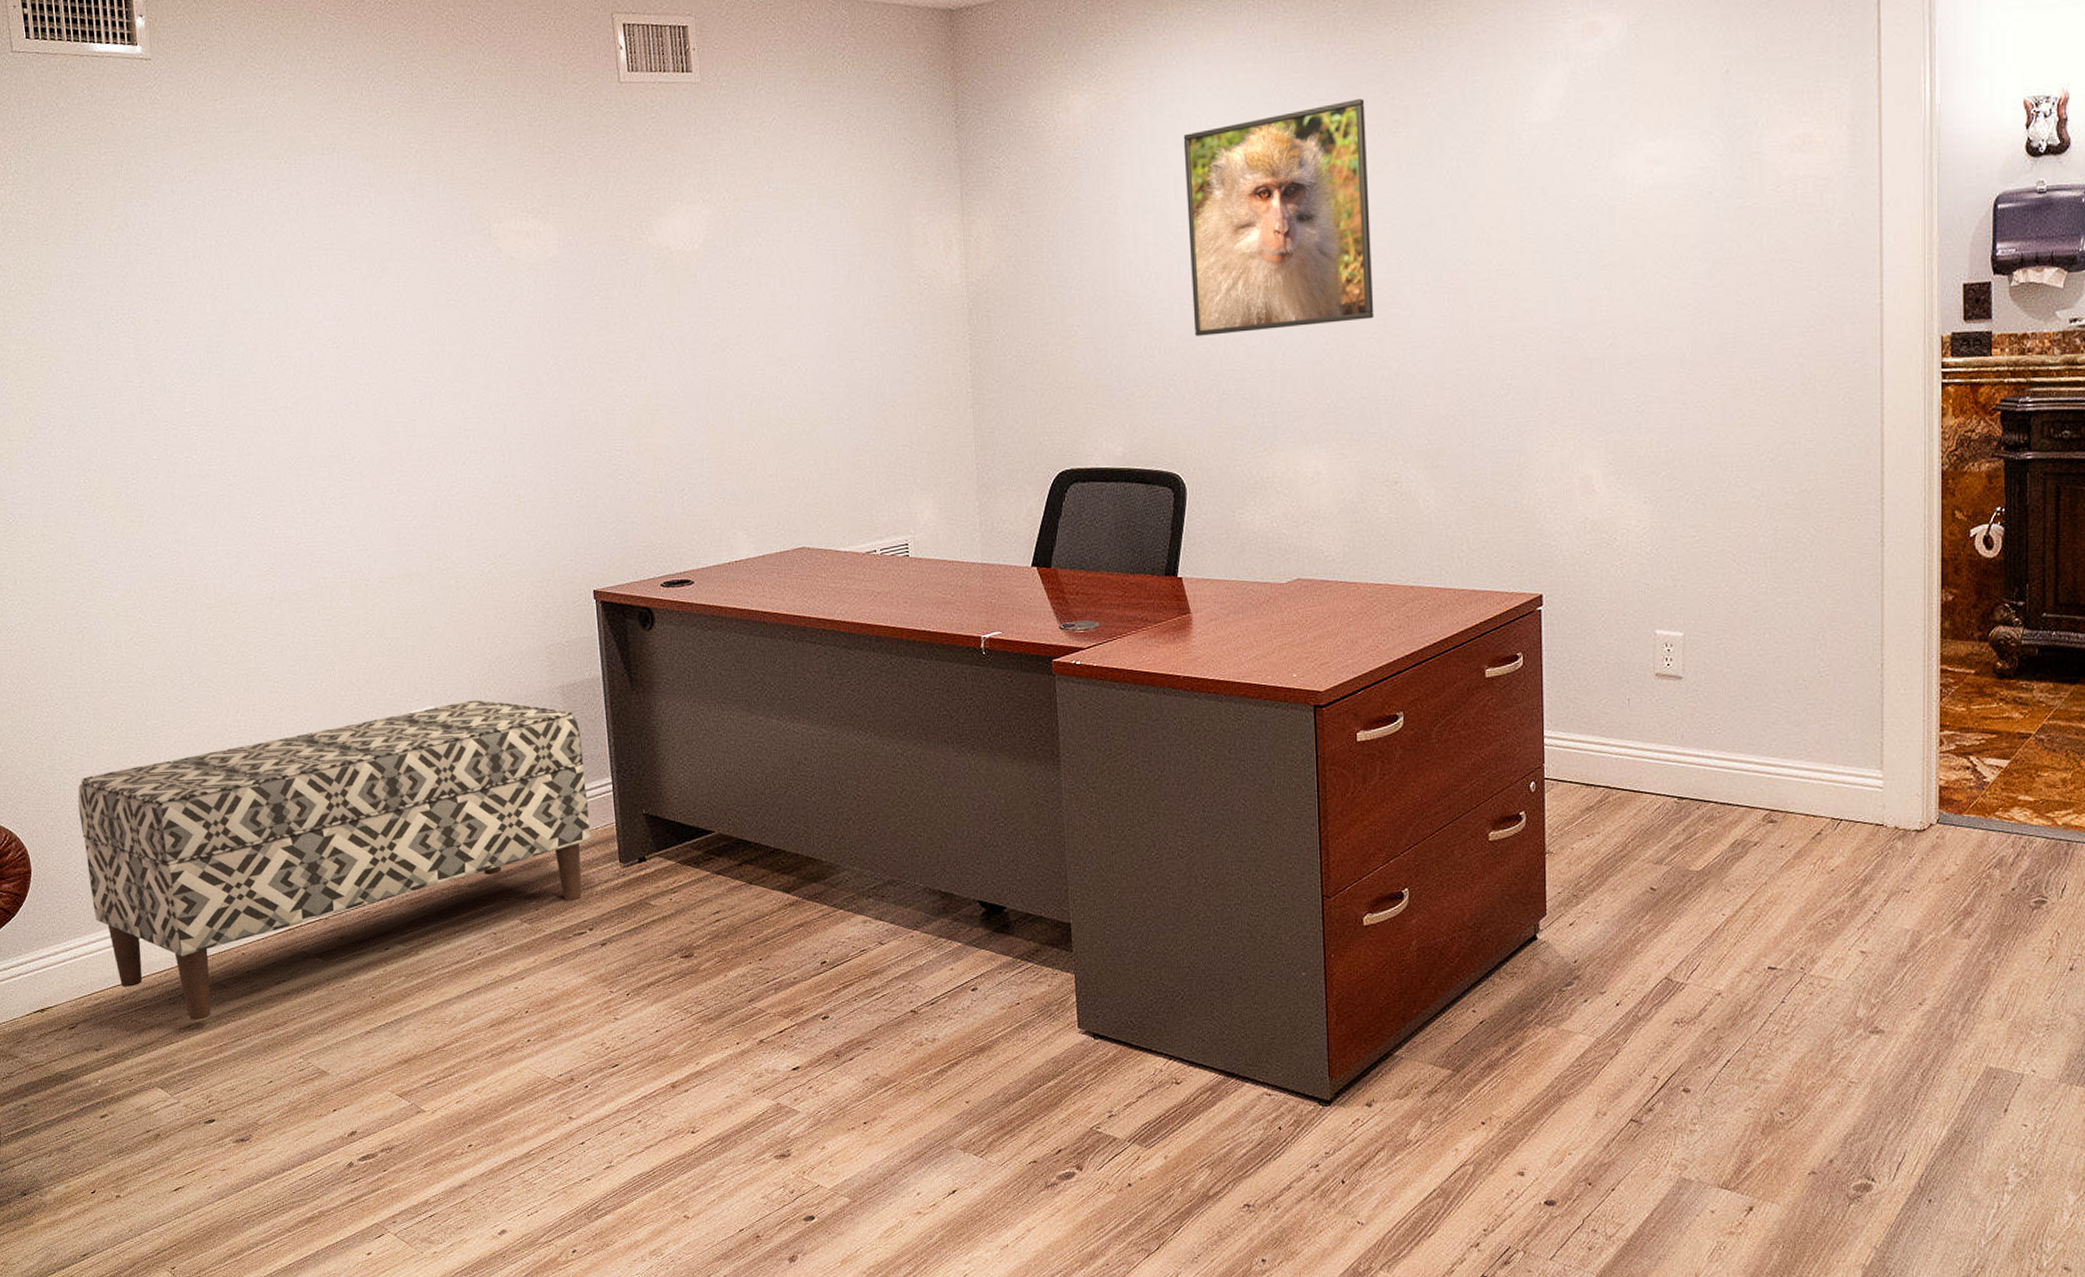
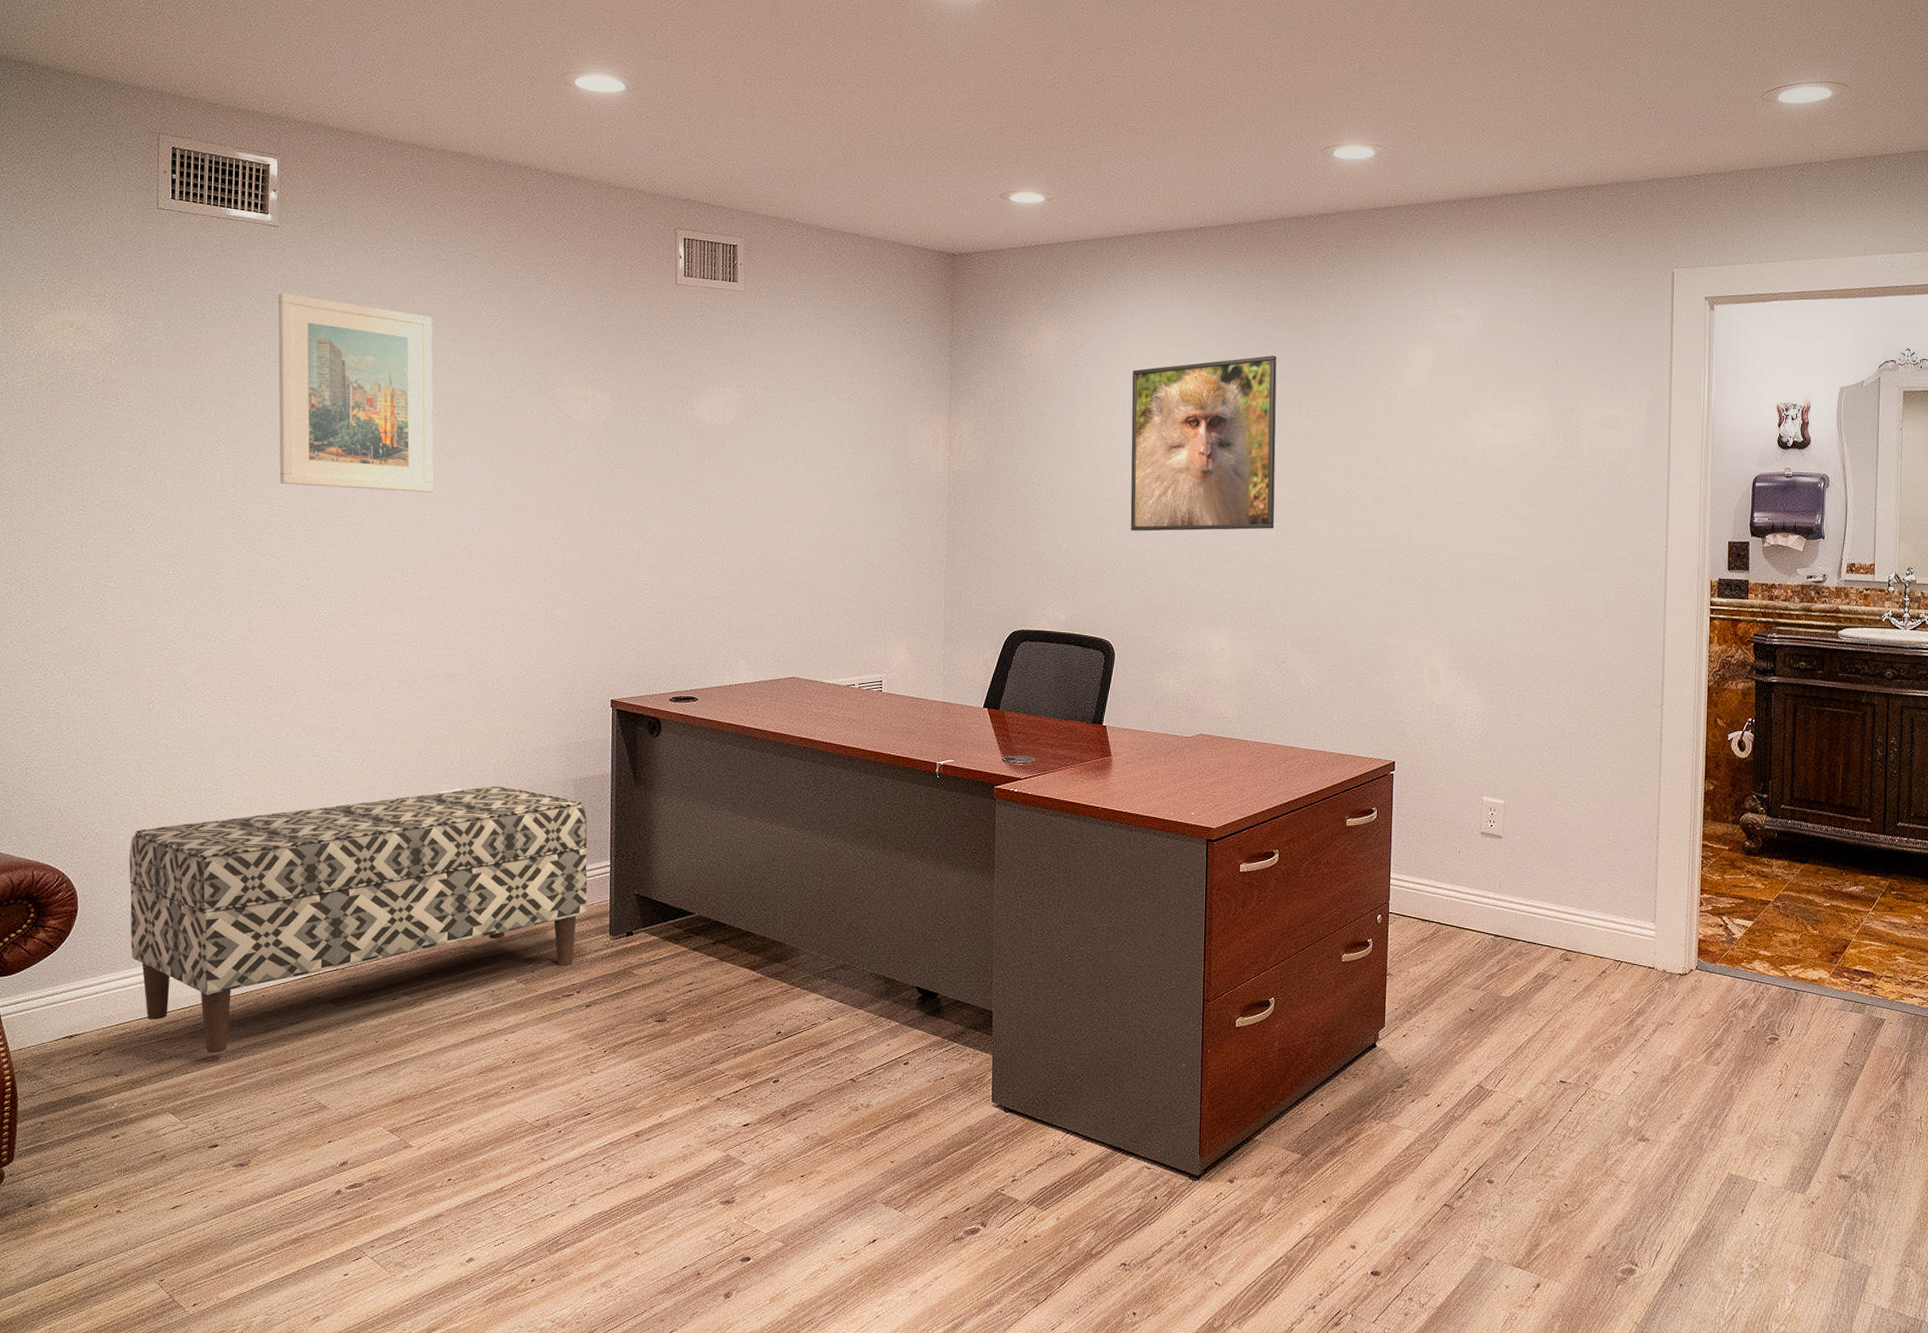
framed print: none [160,139,363,368] -> present [278,293,434,492]

